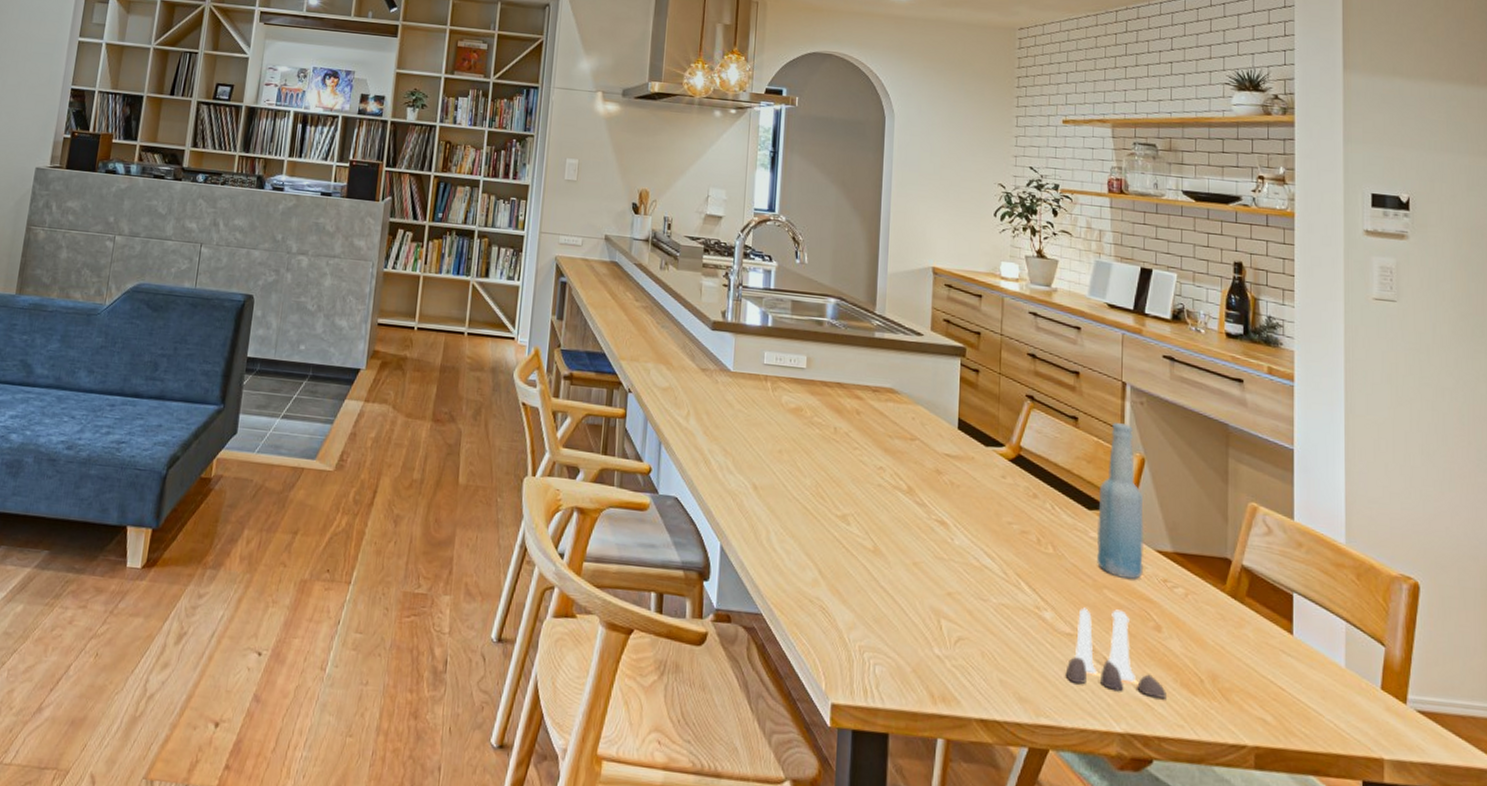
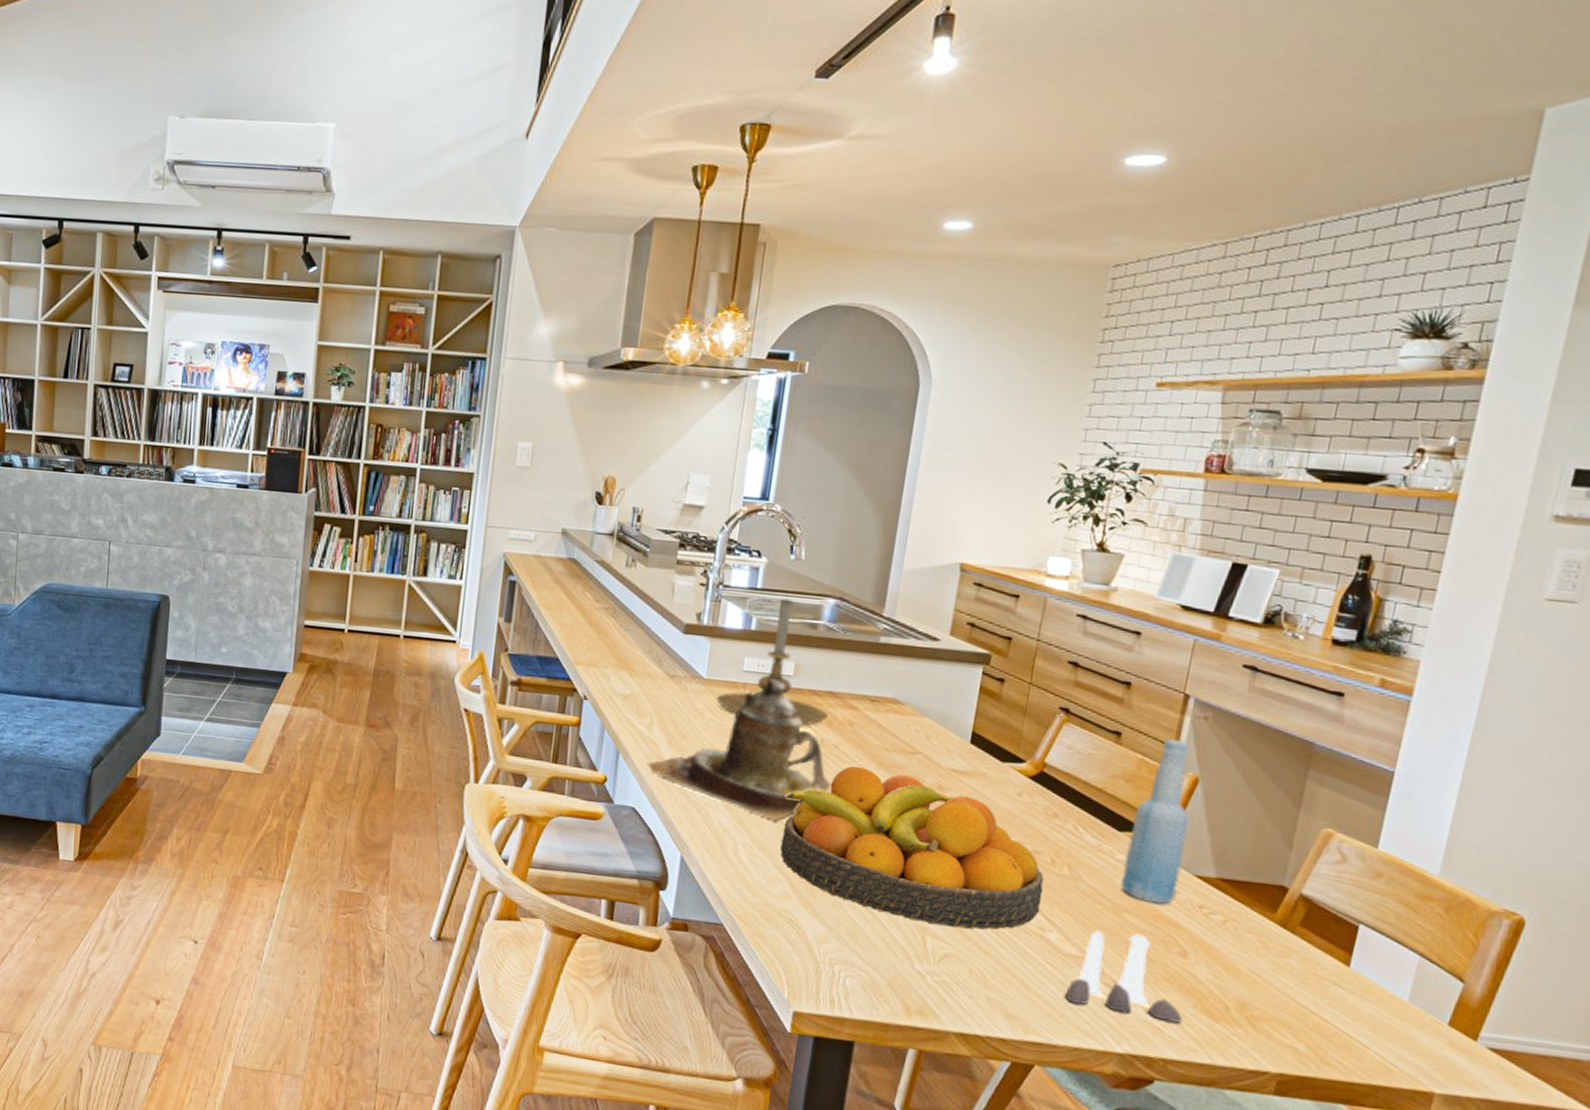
teapot: none [686,371,847,507] -> present [647,679,832,820]
candle holder: none [742,298,839,414] -> present [716,598,829,725]
fruit bowl: none [807,453,1035,611] -> present [780,766,1044,930]

